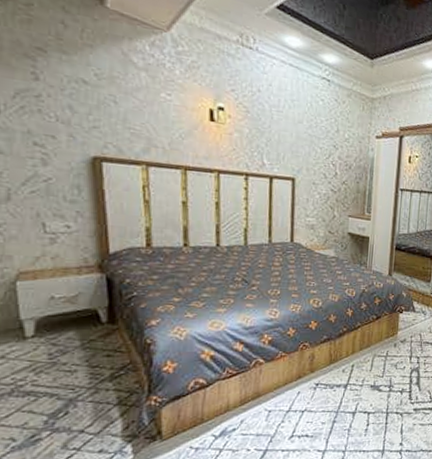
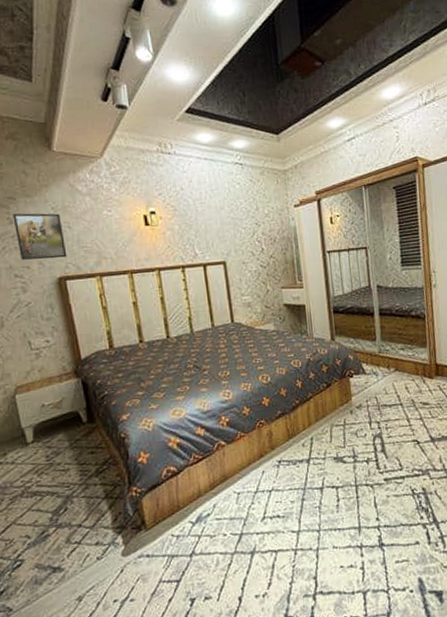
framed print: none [40,69,108,136] -> present [13,213,67,260]

